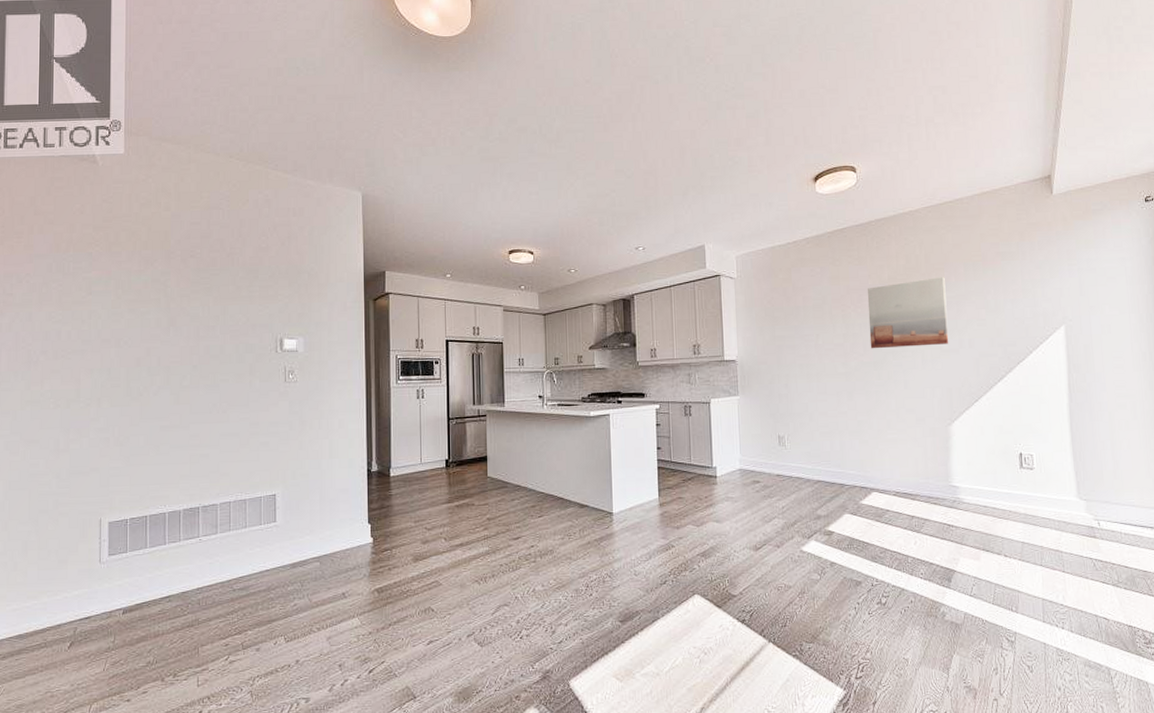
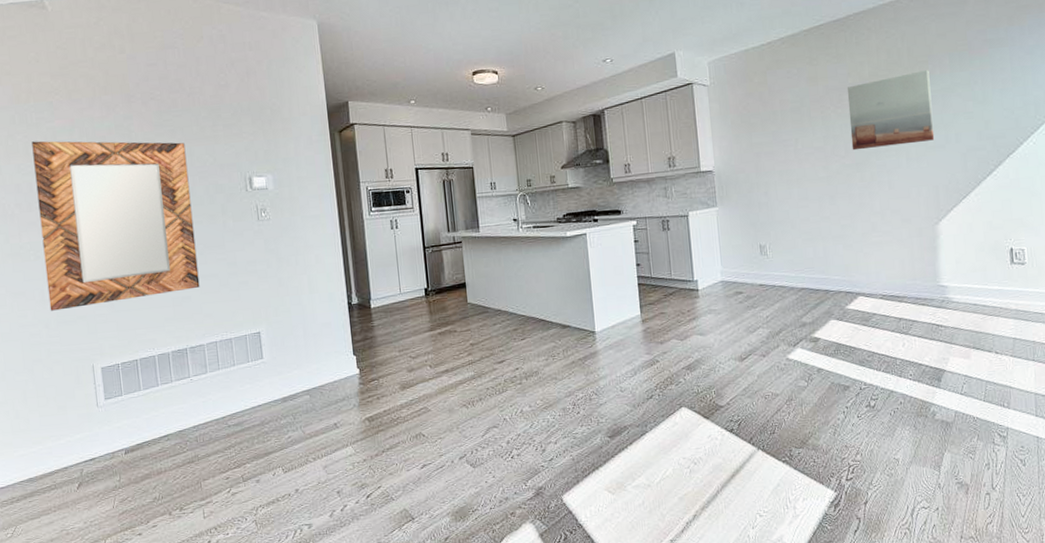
home mirror: none [63,290,220,461] -> present [31,141,200,311]

